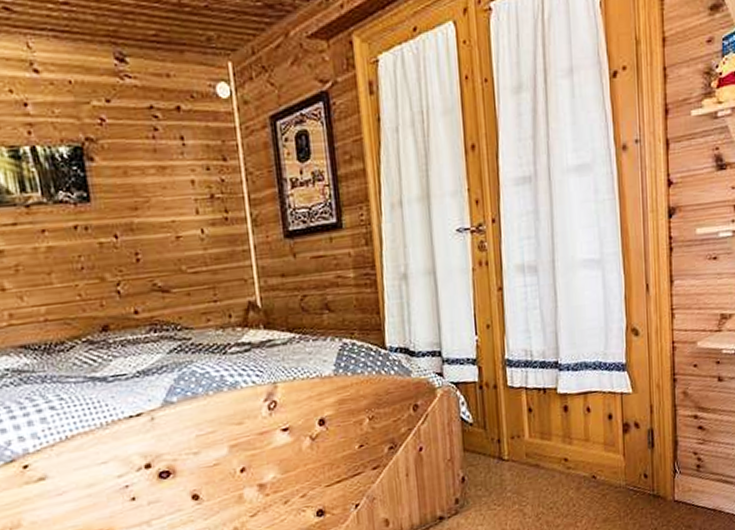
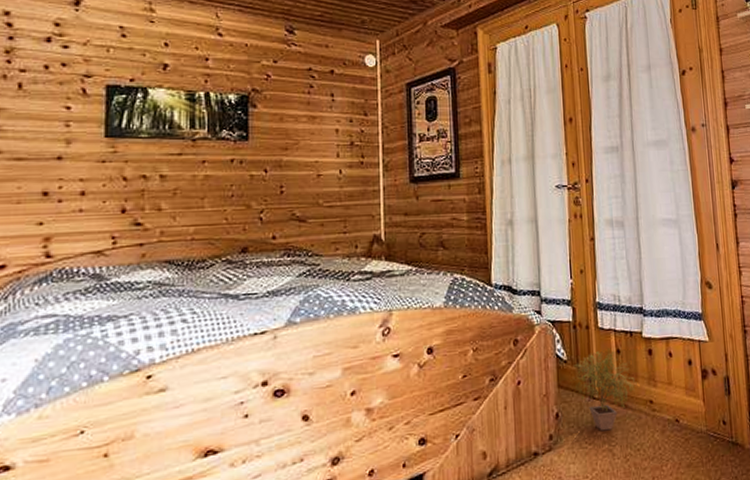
potted plant: none [476,407,551,492] -> present [570,348,637,432]

